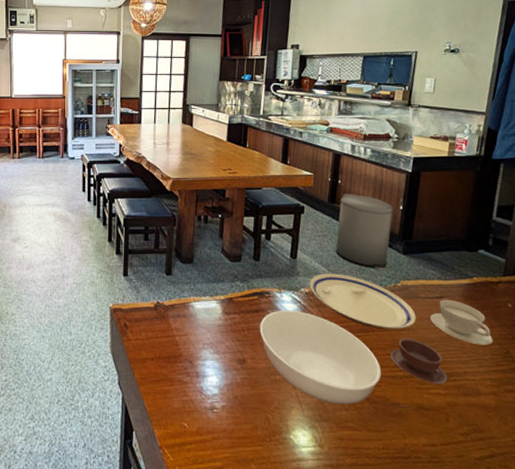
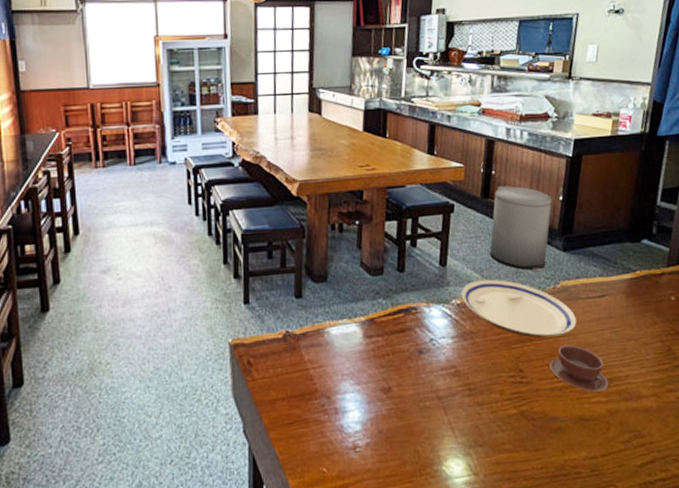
bowl: present [259,310,381,405] -> none [405,325,540,427]
teacup: present [429,299,493,345] -> none [591,297,656,345]

